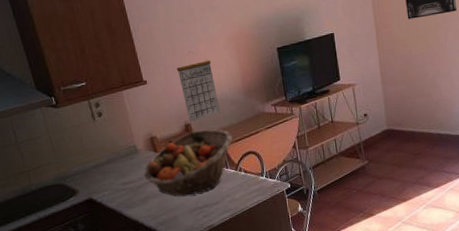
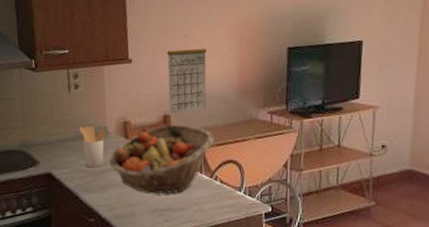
utensil holder: none [110,147,140,185] -> present [79,126,106,168]

